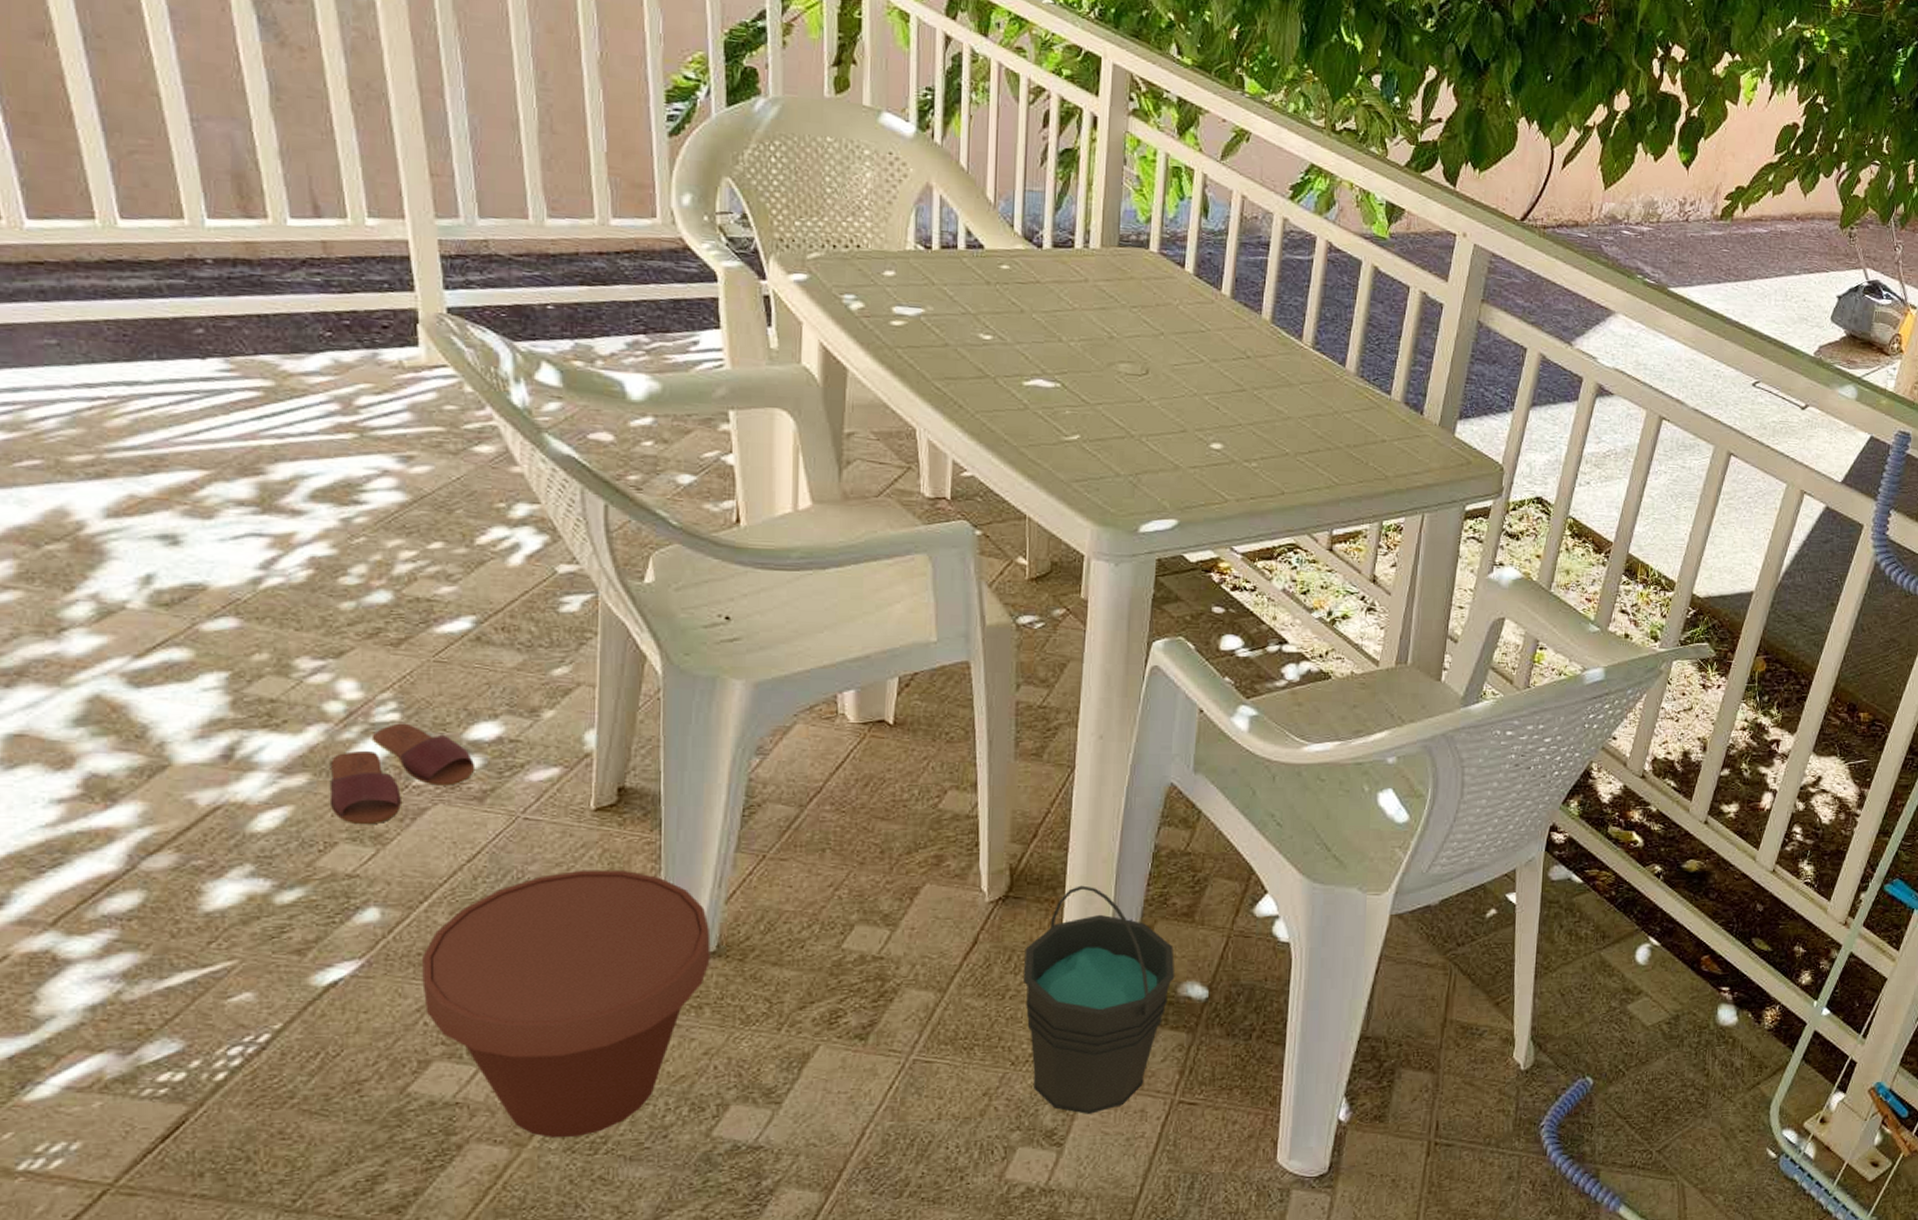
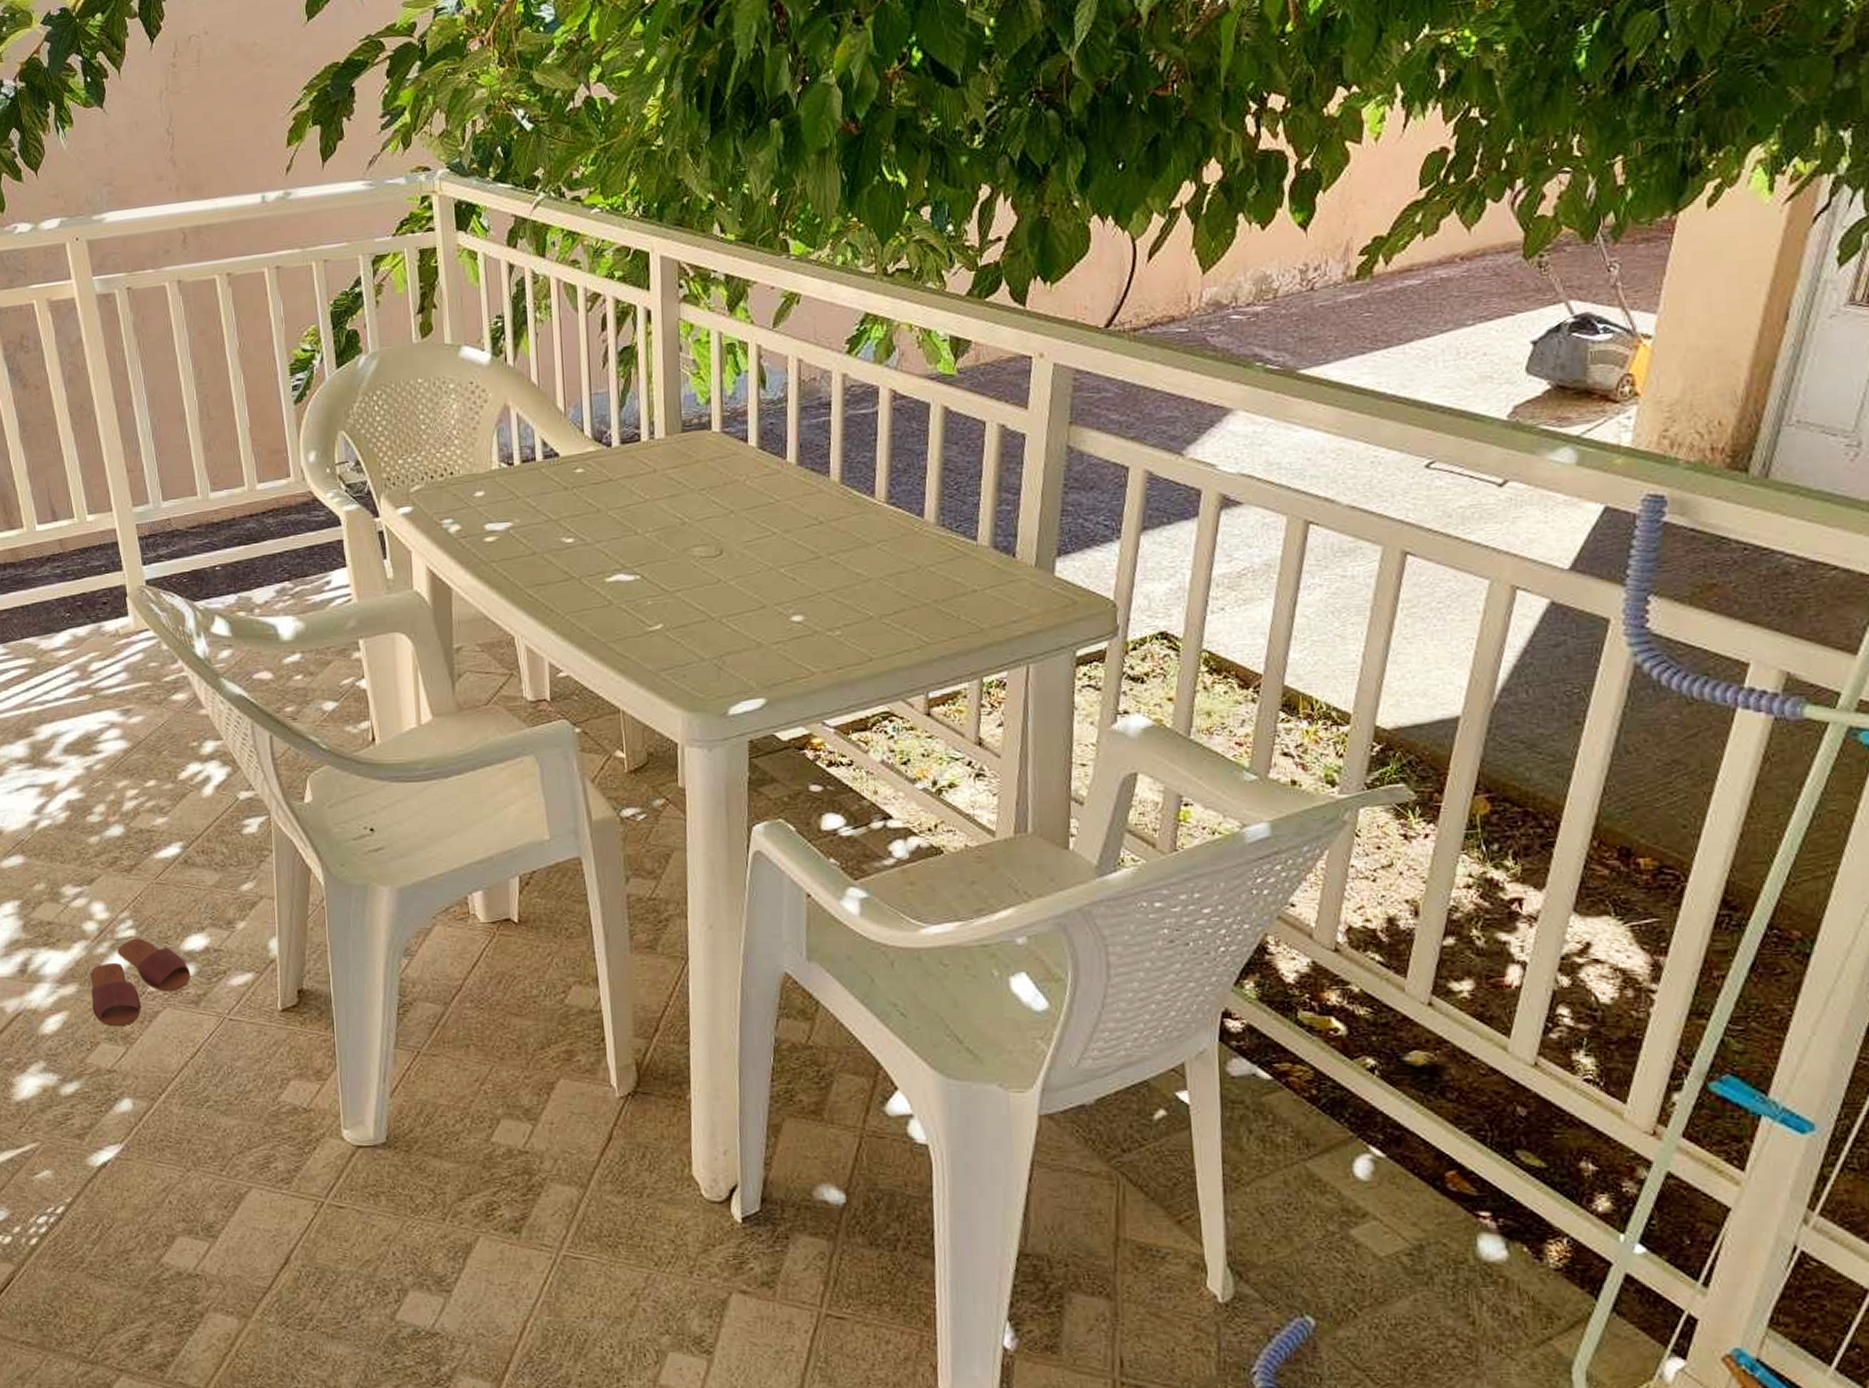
flowerpot: present [421,869,711,1139] -> none [163,1065,382,1313]
bucket: present [1024,885,1175,1114] -> none [657,1081,809,1322]

